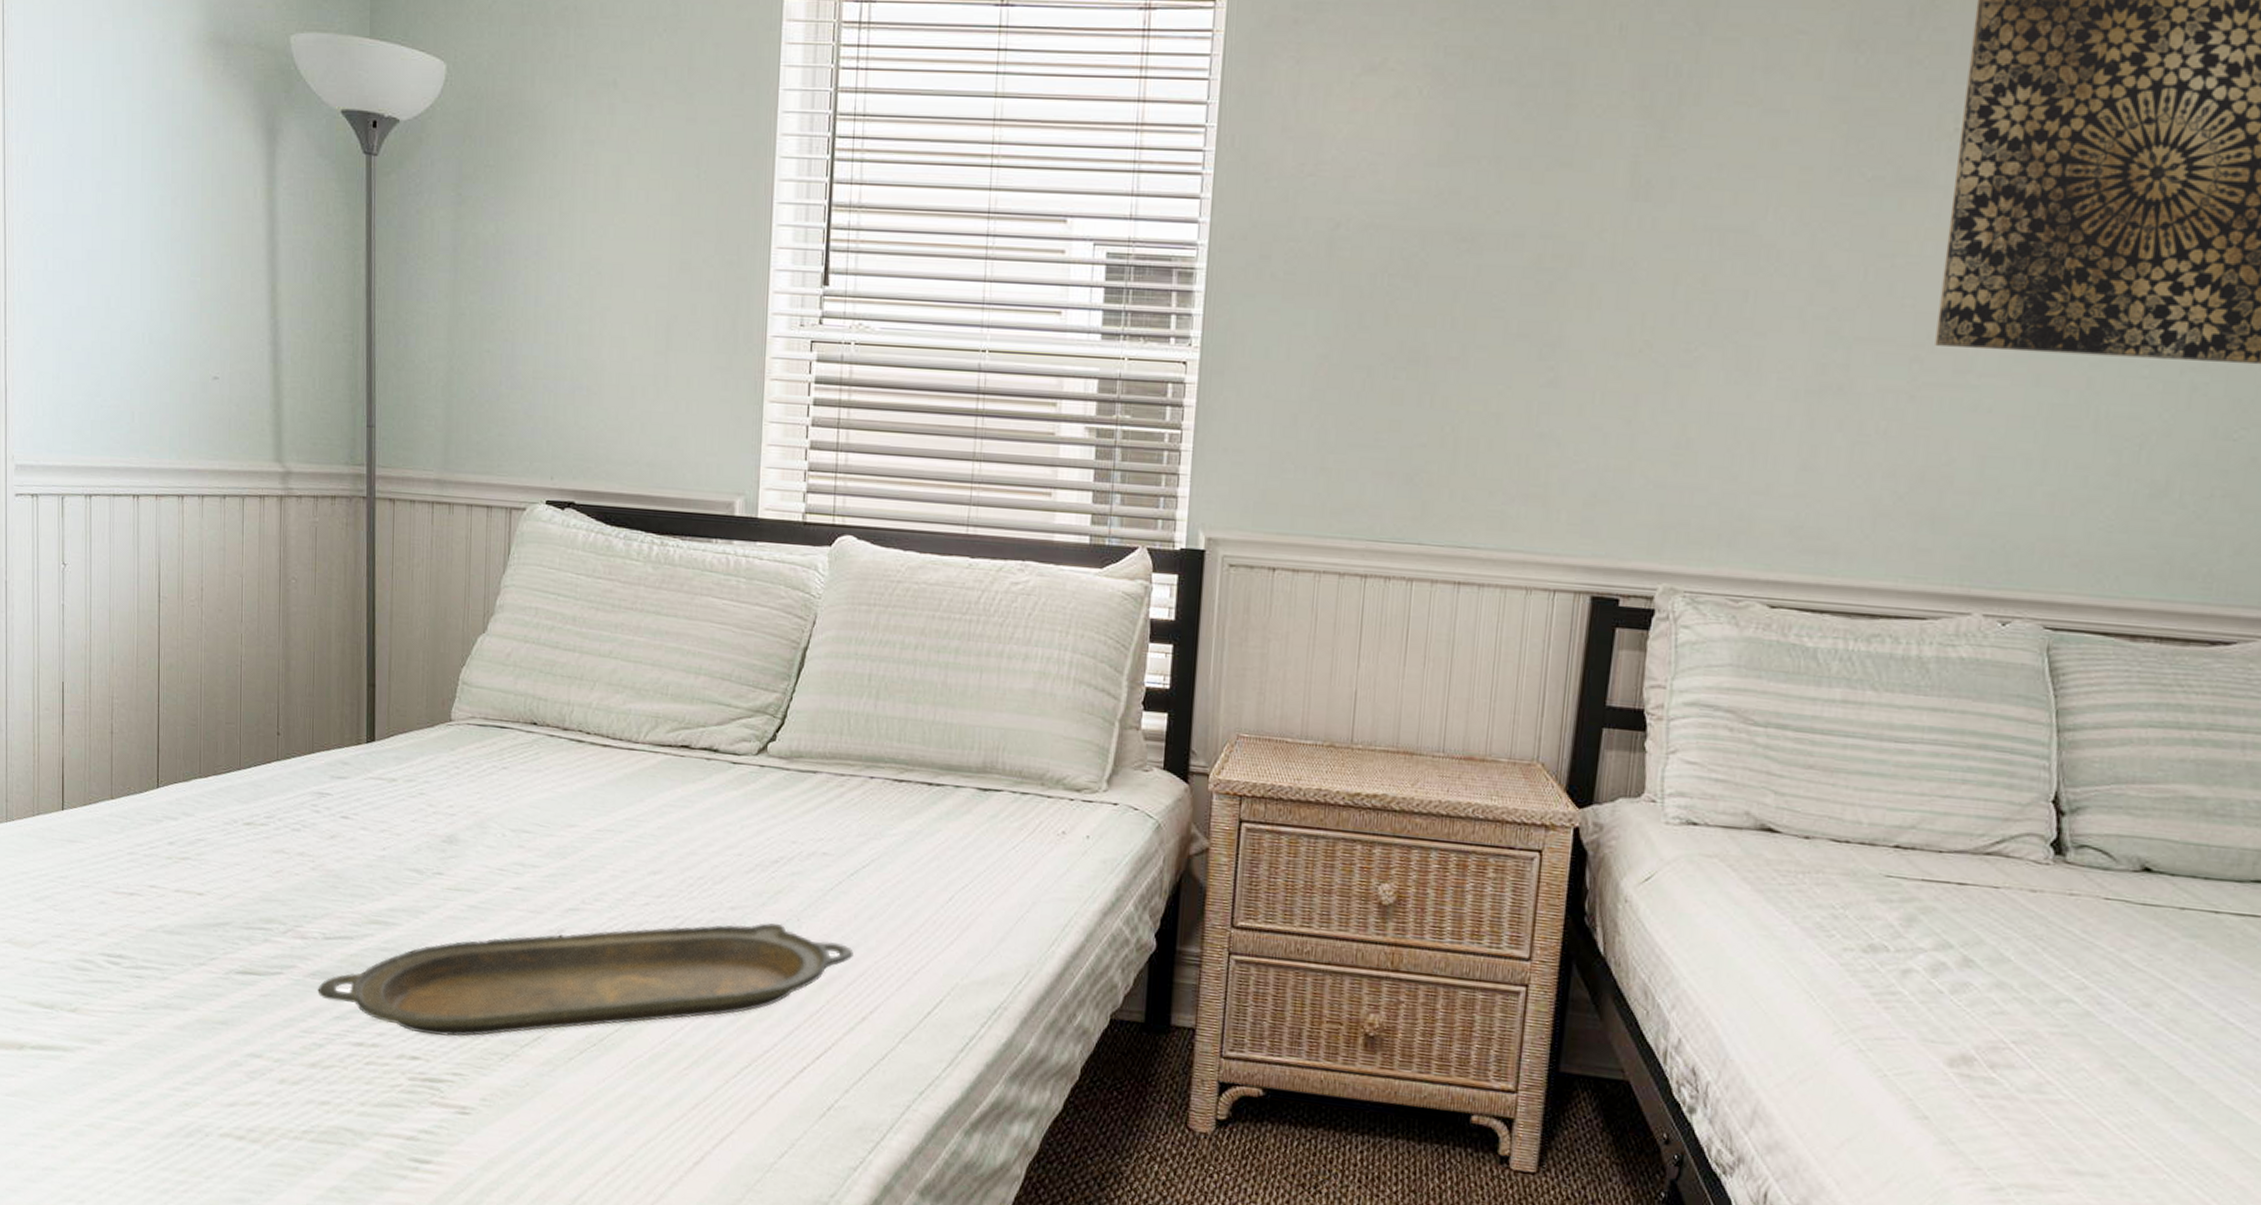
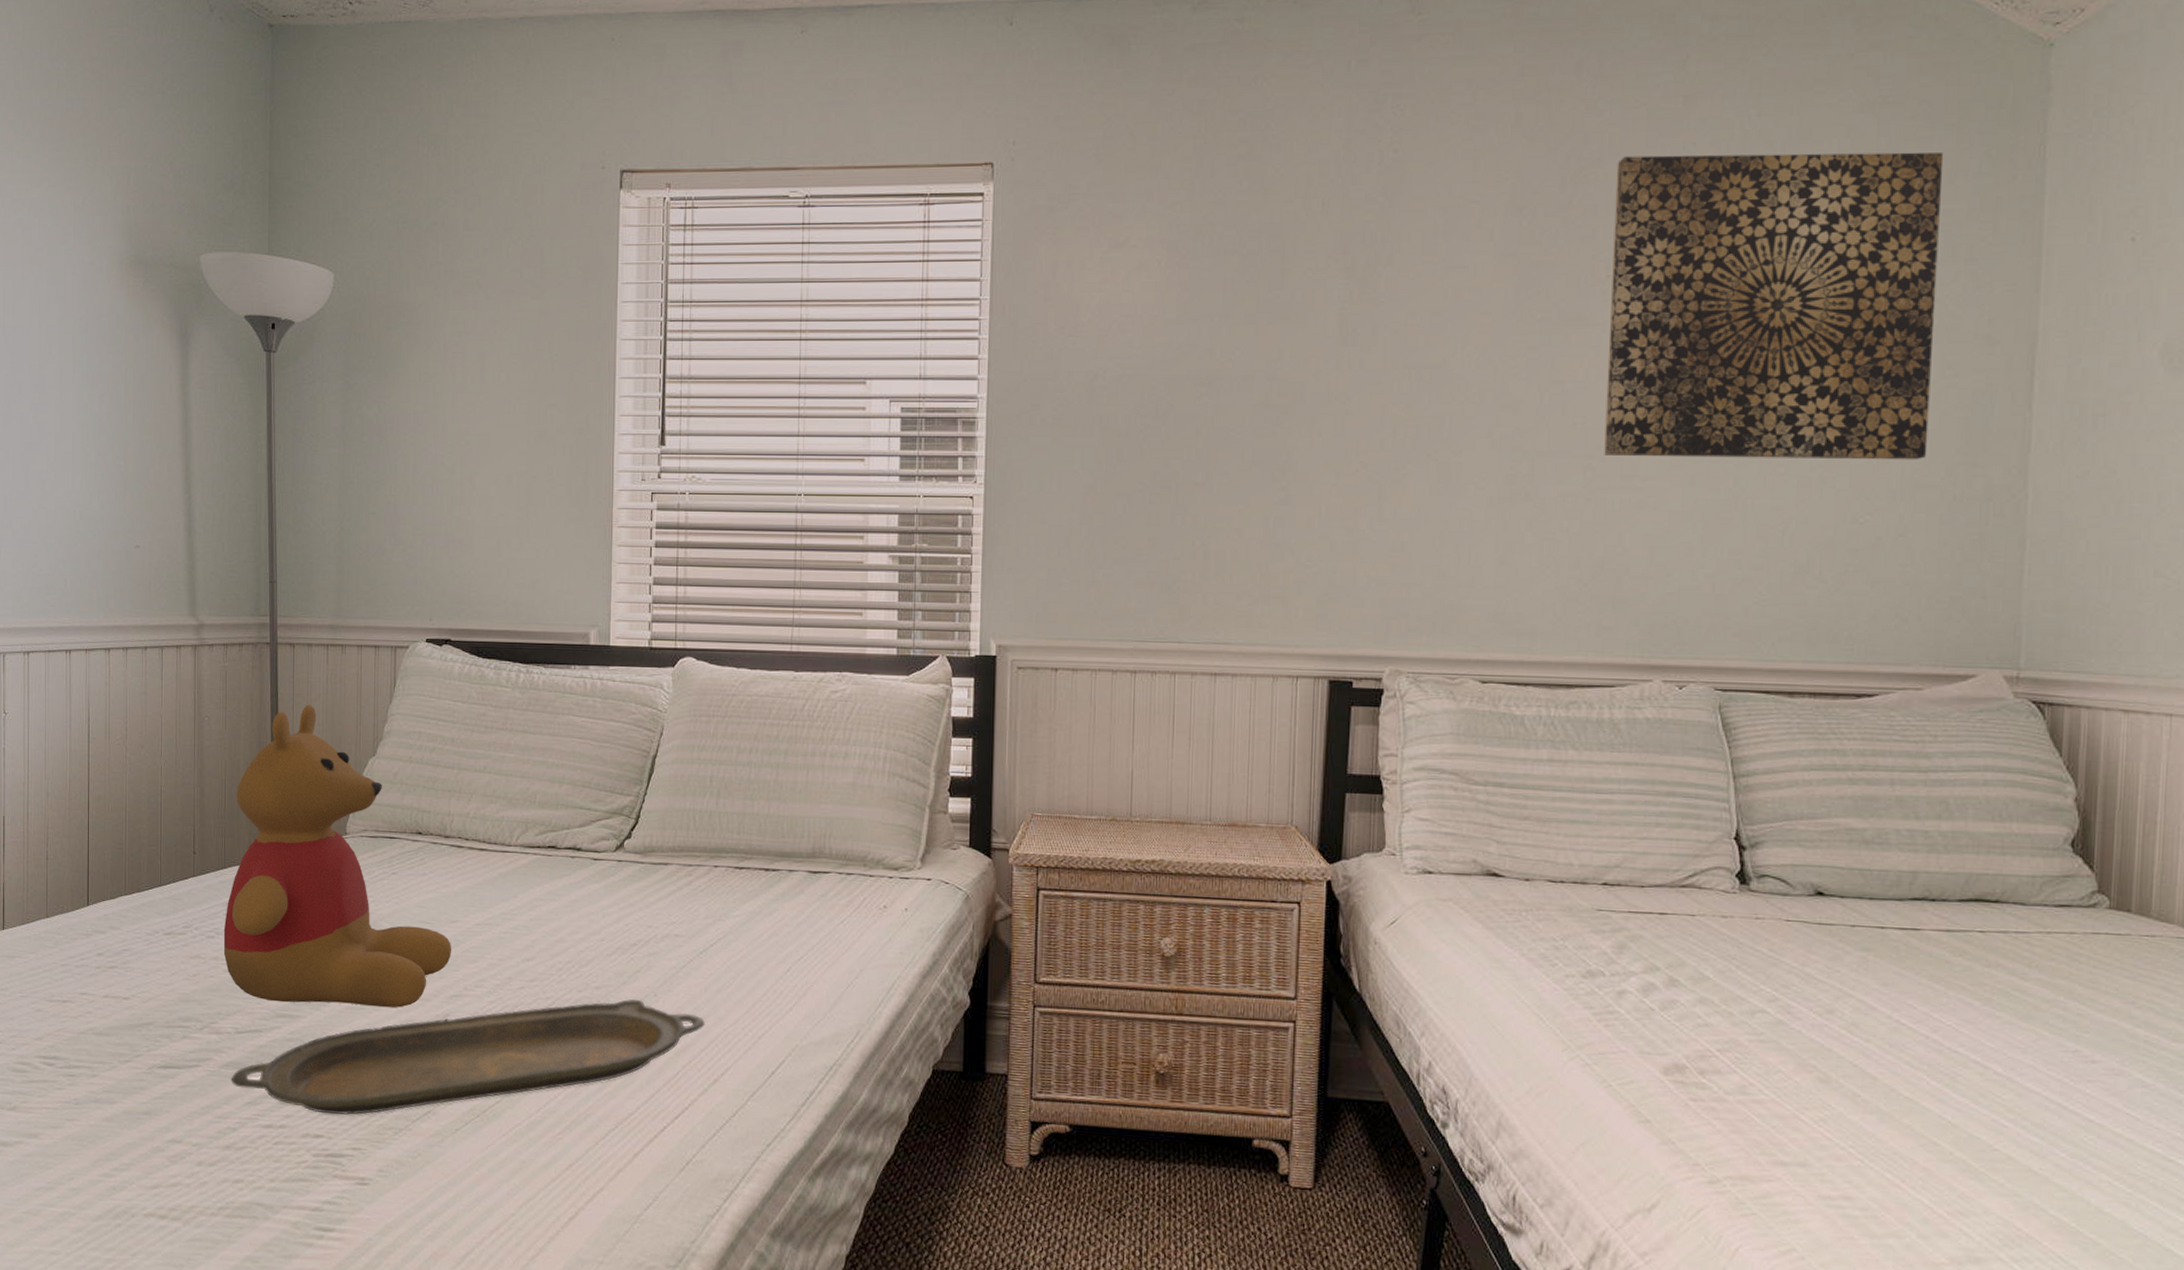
teddy bear: none [310,569,569,920] -> present [223,704,452,1008]

